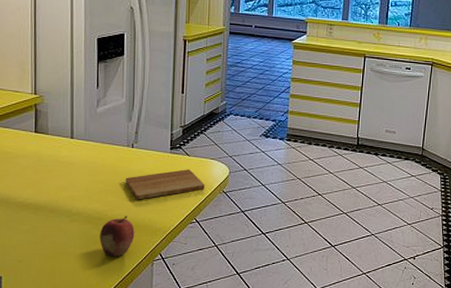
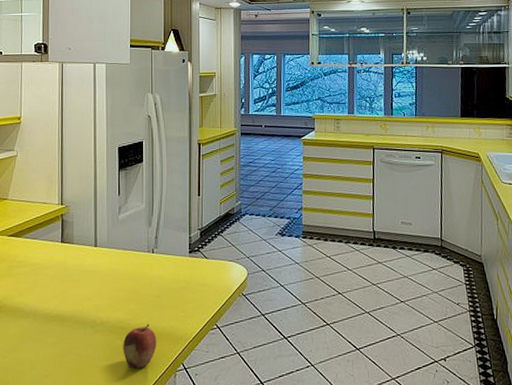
cutting board: present [125,169,205,200] -> none [146,272,224,307]

